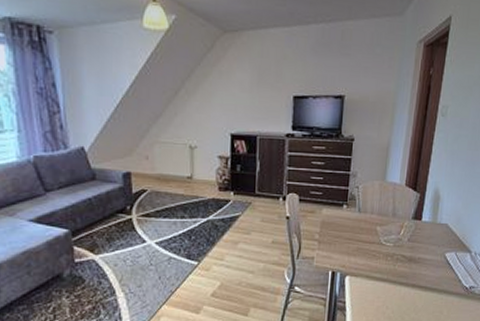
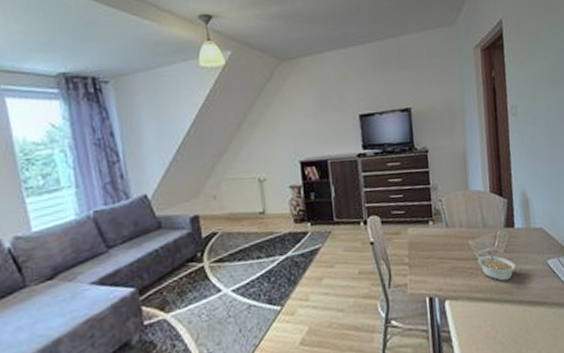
legume: none [381,237,416,266] -> present [477,250,516,281]

